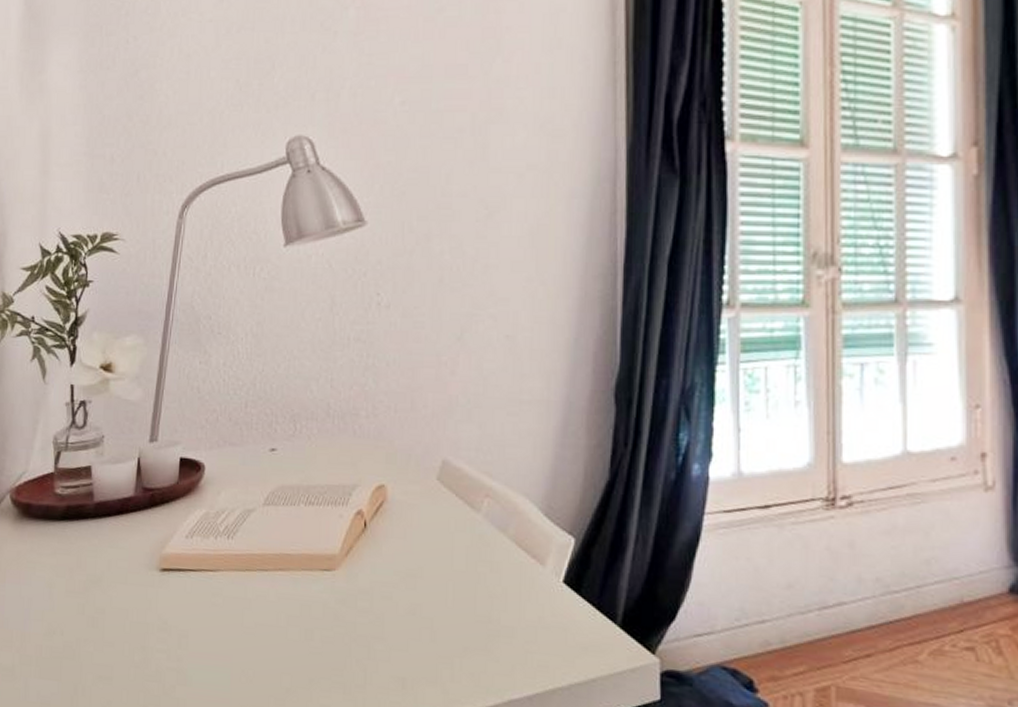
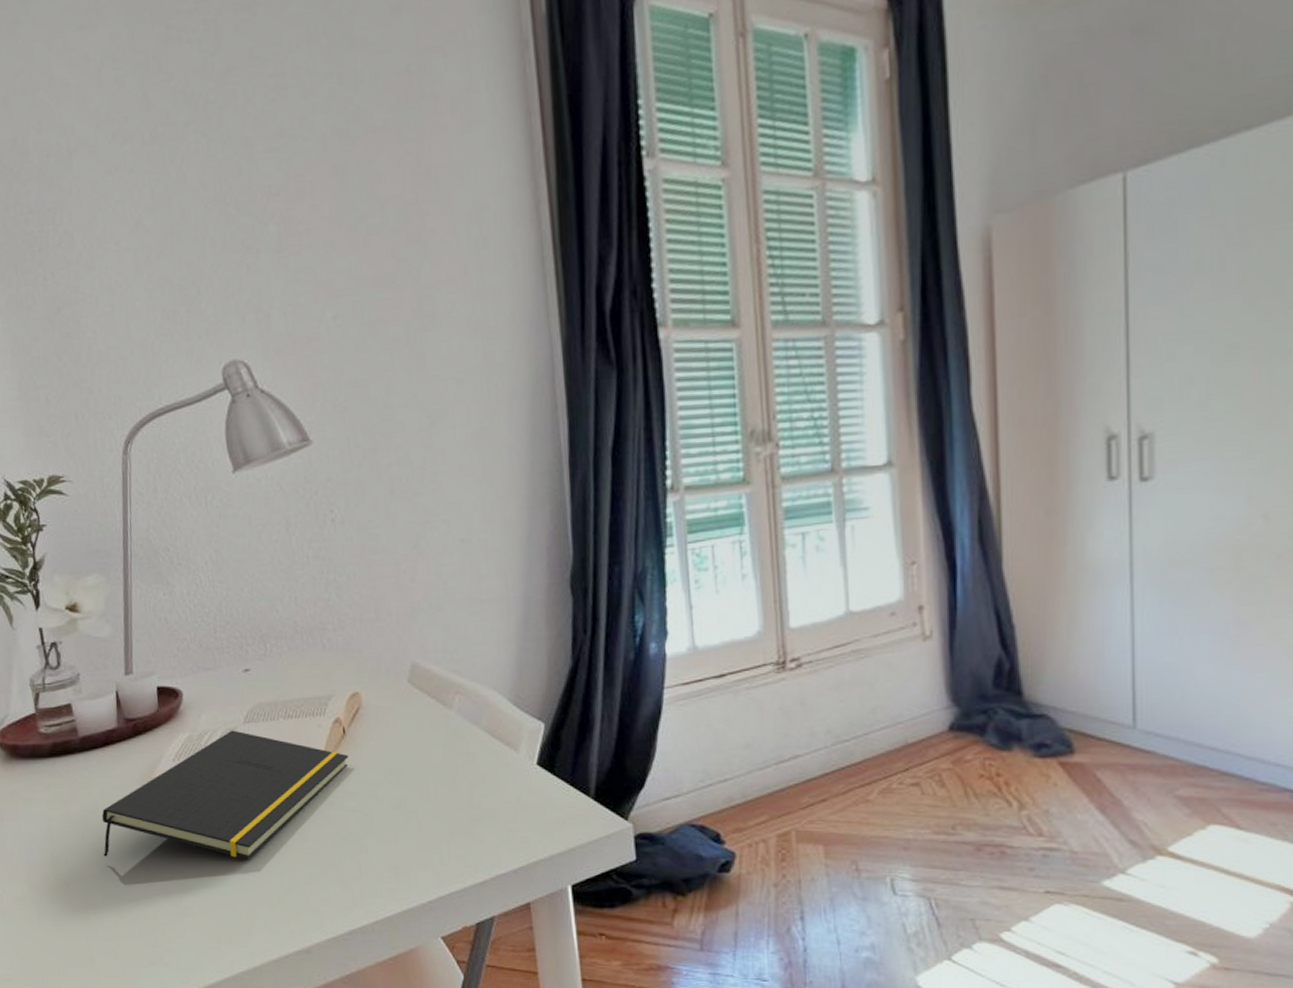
notepad: none [100,511,366,653] -> present [101,730,348,859]

